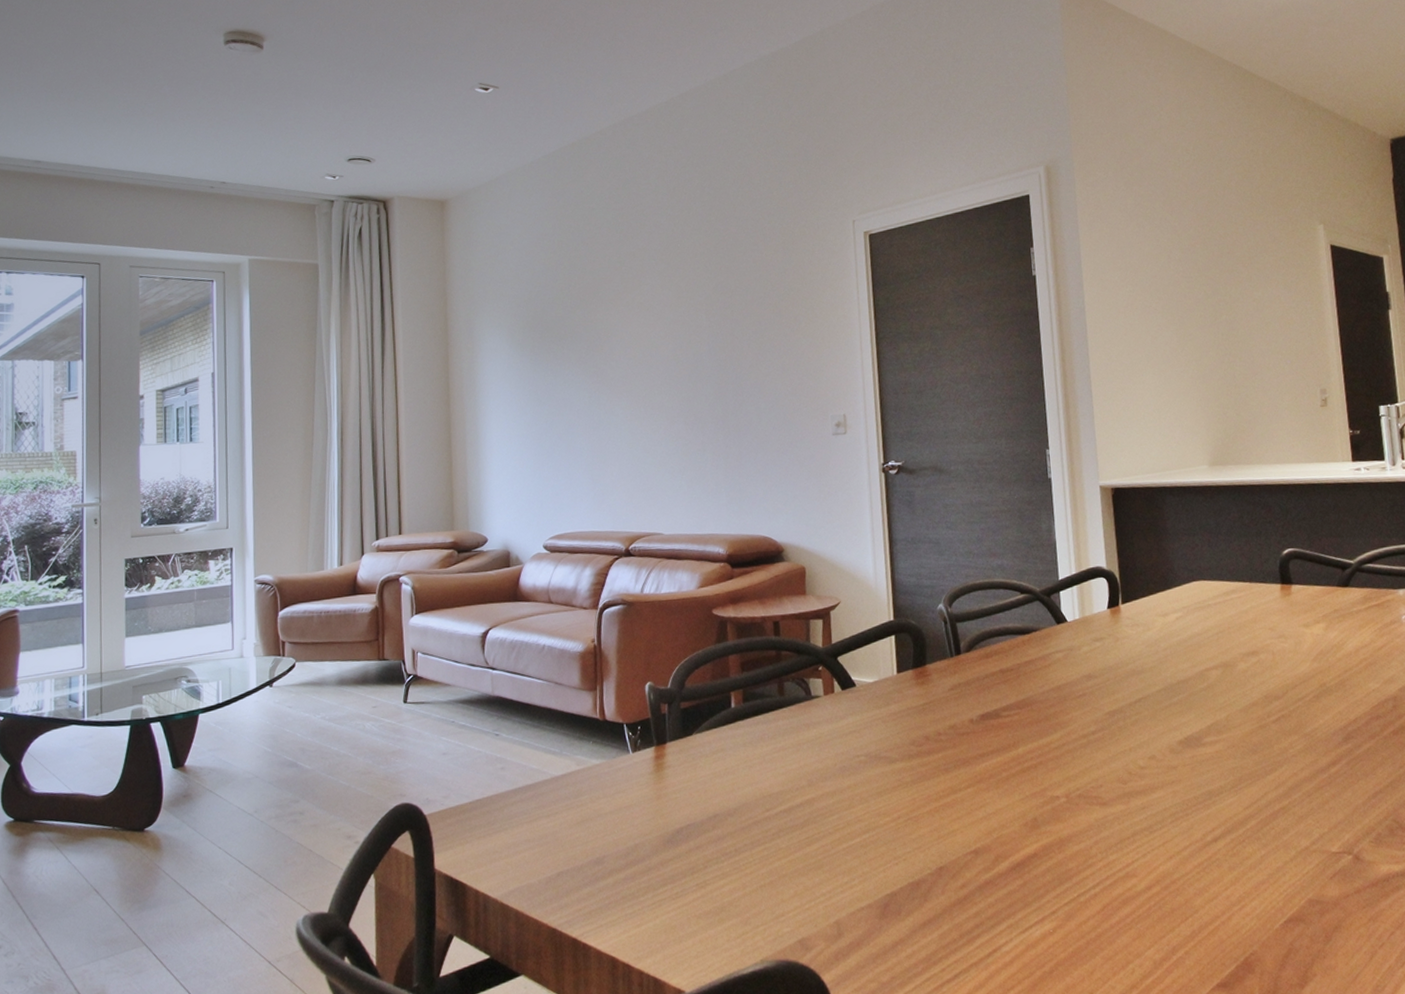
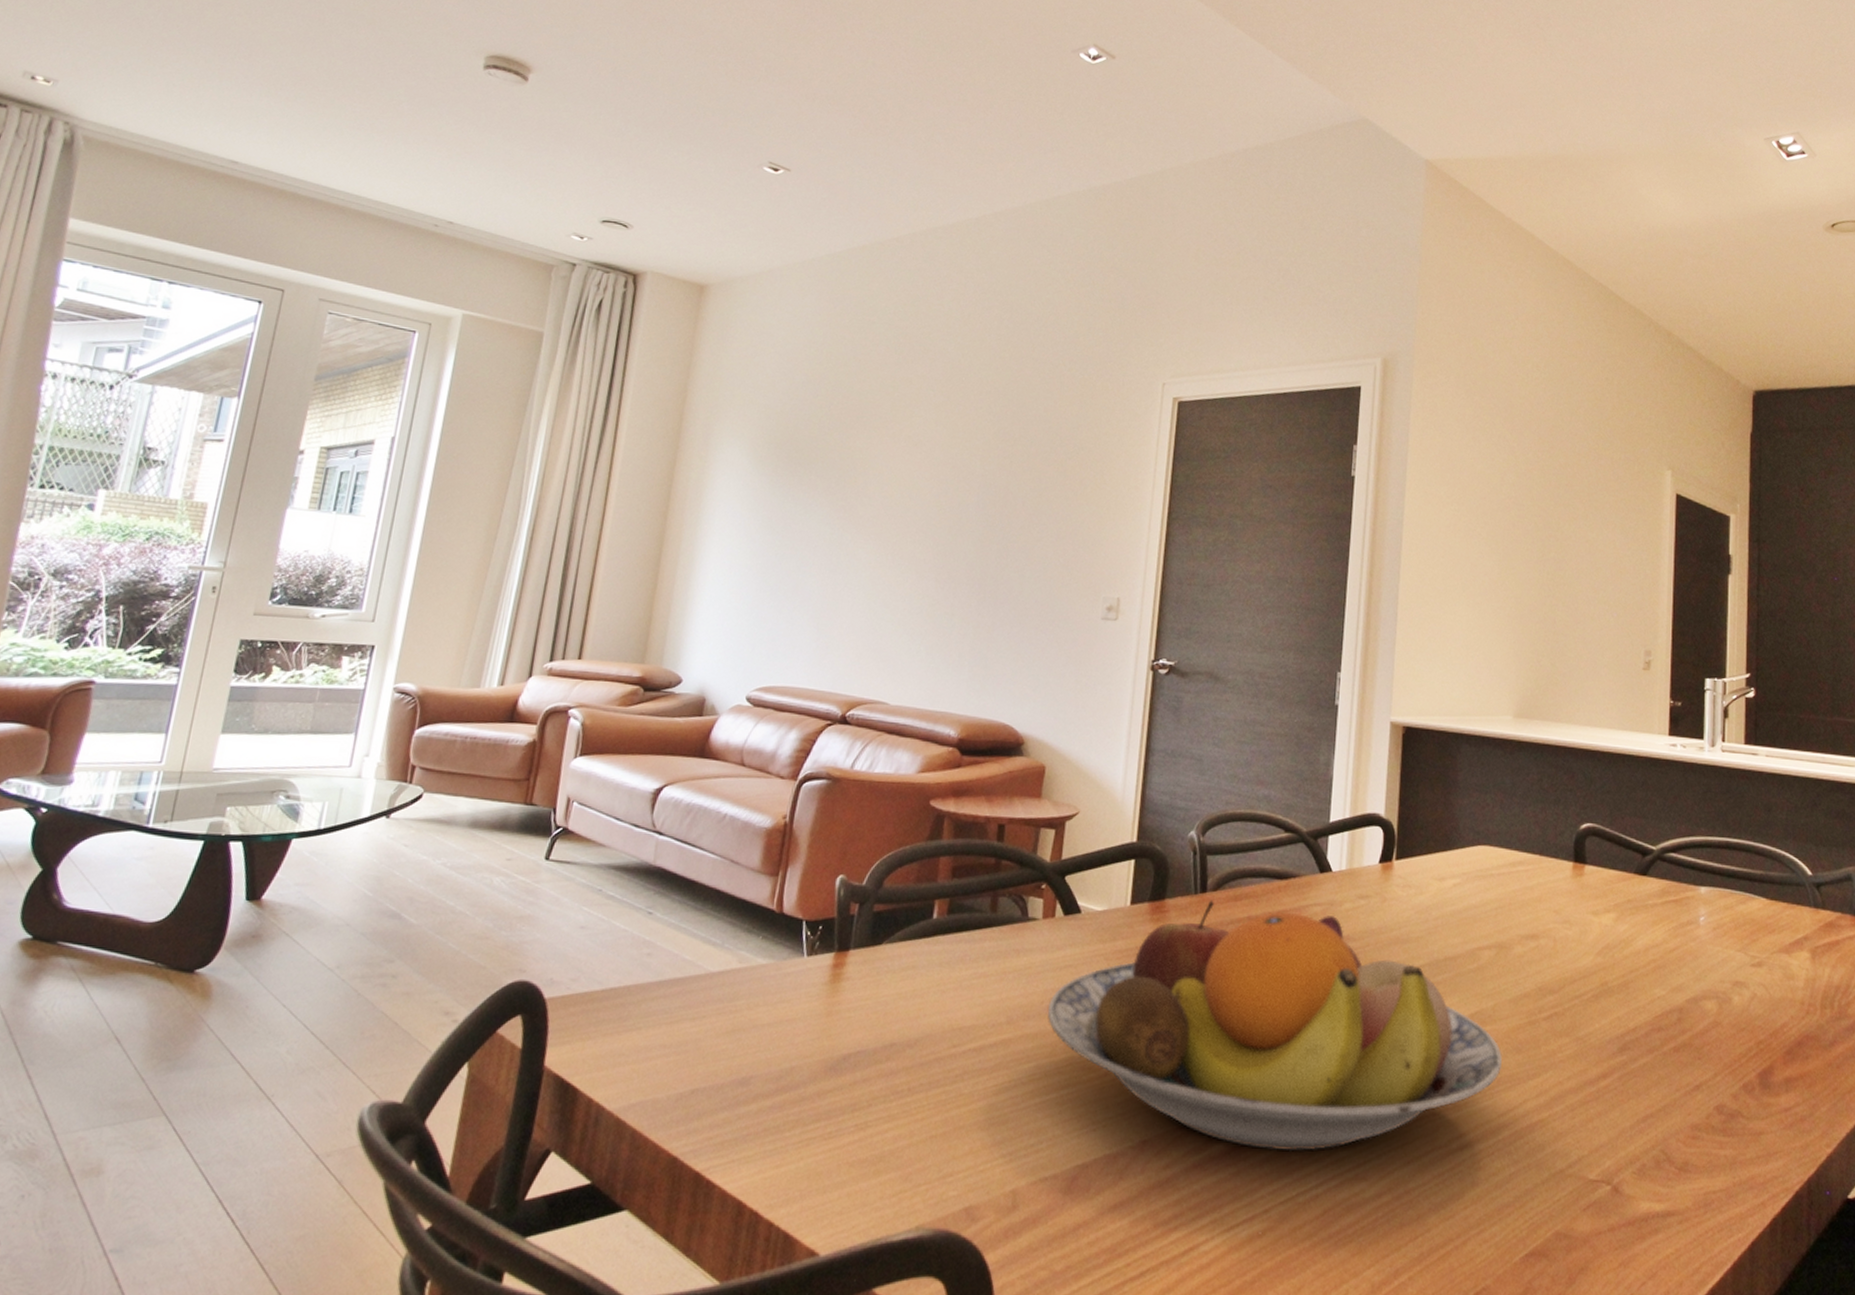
fruit bowl: none [841,659,1241,862] -> present [1047,900,1502,1152]

